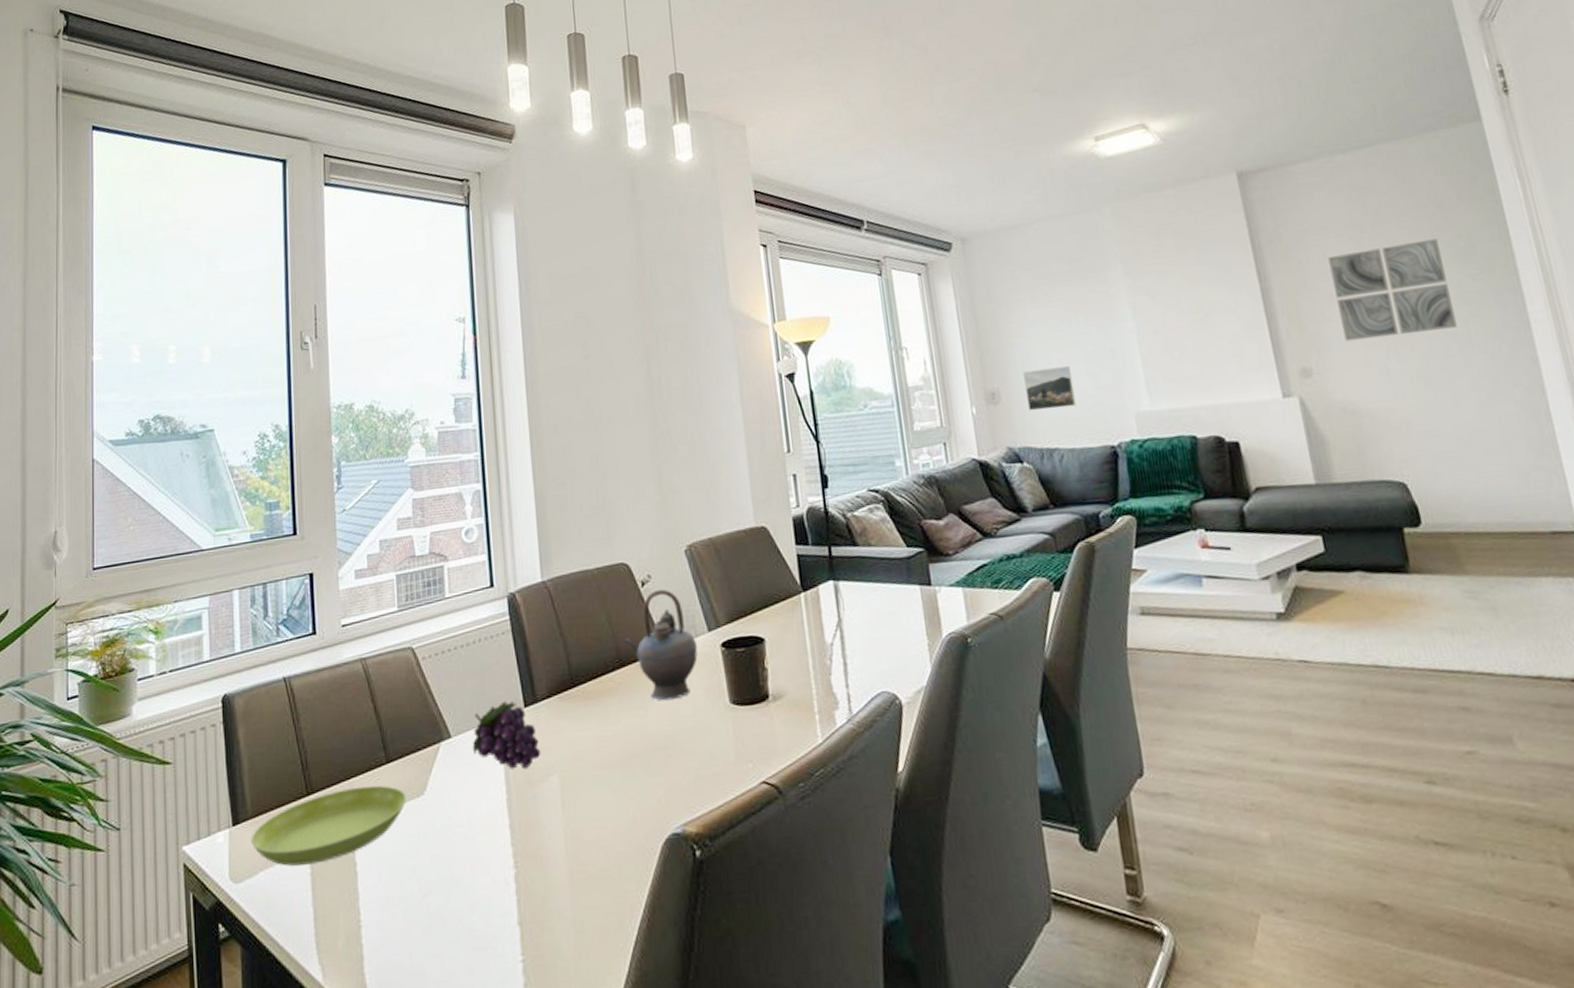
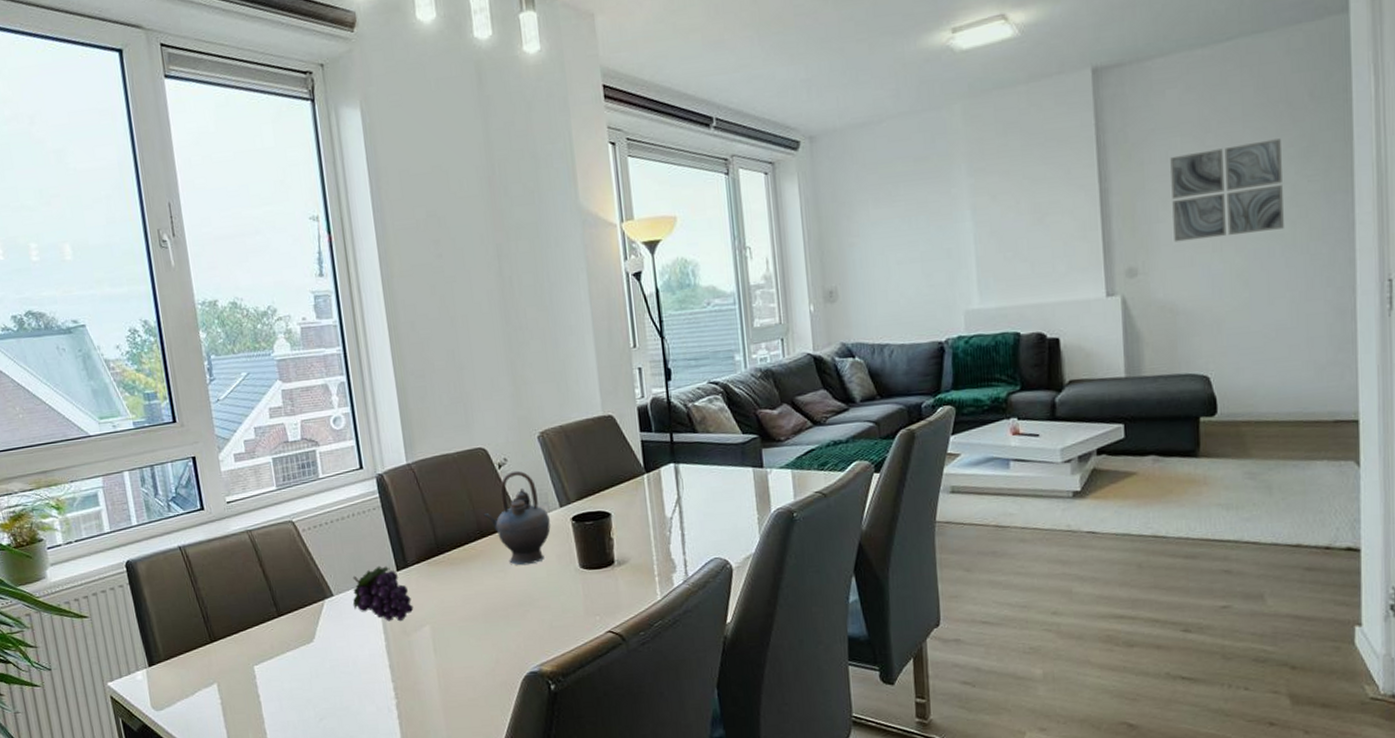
saucer: present [250,785,407,866] -> none [165,634,299,698]
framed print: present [1023,366,1076,411] -> none [861,266,909,309]

